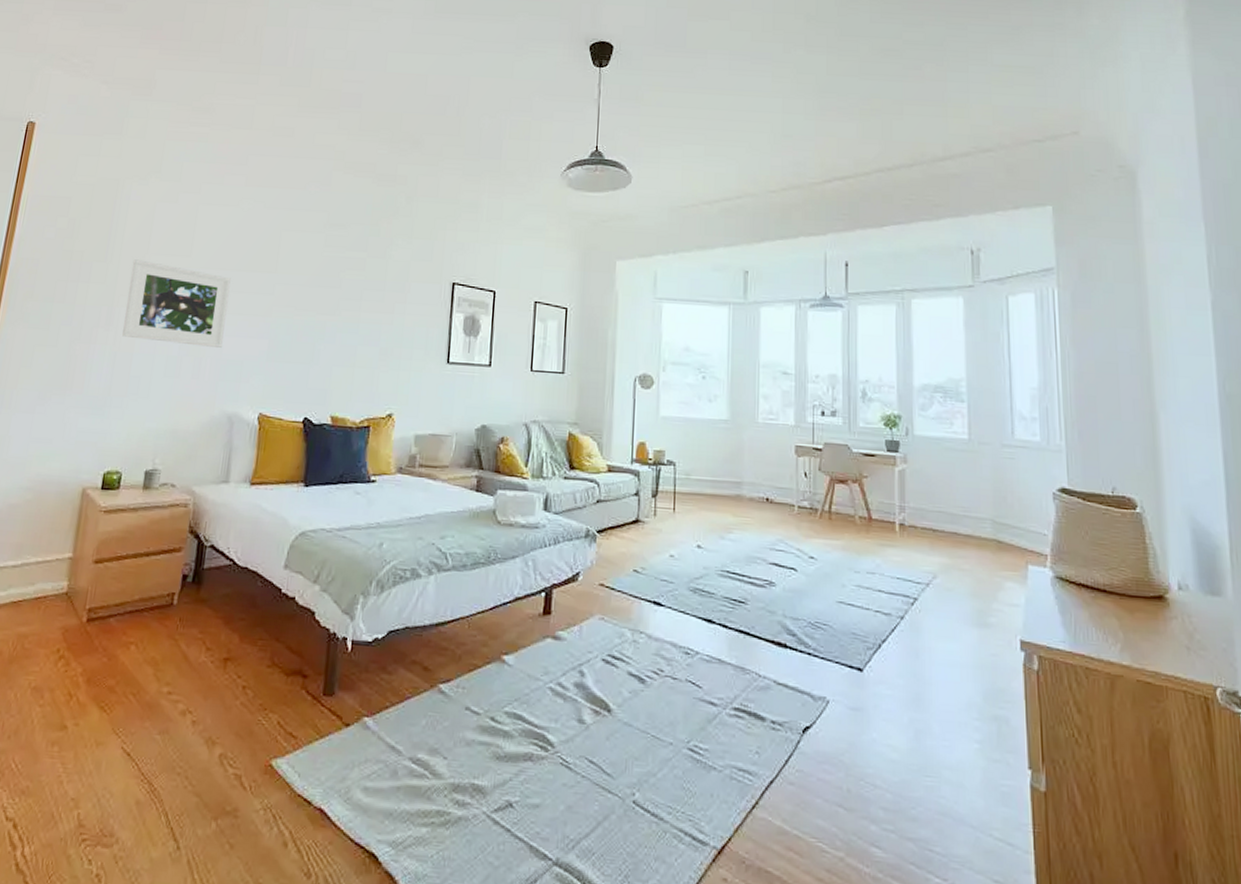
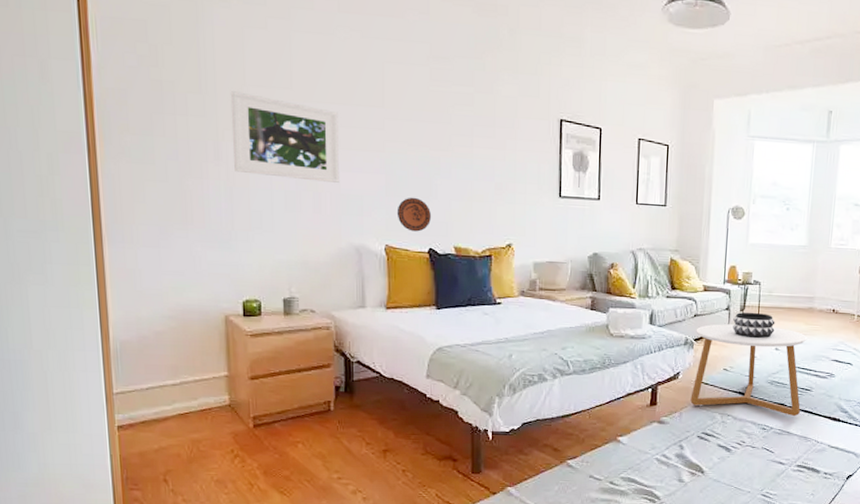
decorative plate: none [275,362,310,400] -> present [396,197,431,232]
coffee table: none [593,512,737,638] -> present [690,324,808,417]
decorative bowl: none [643,498,696,533] -> present [733,312,775,339]

